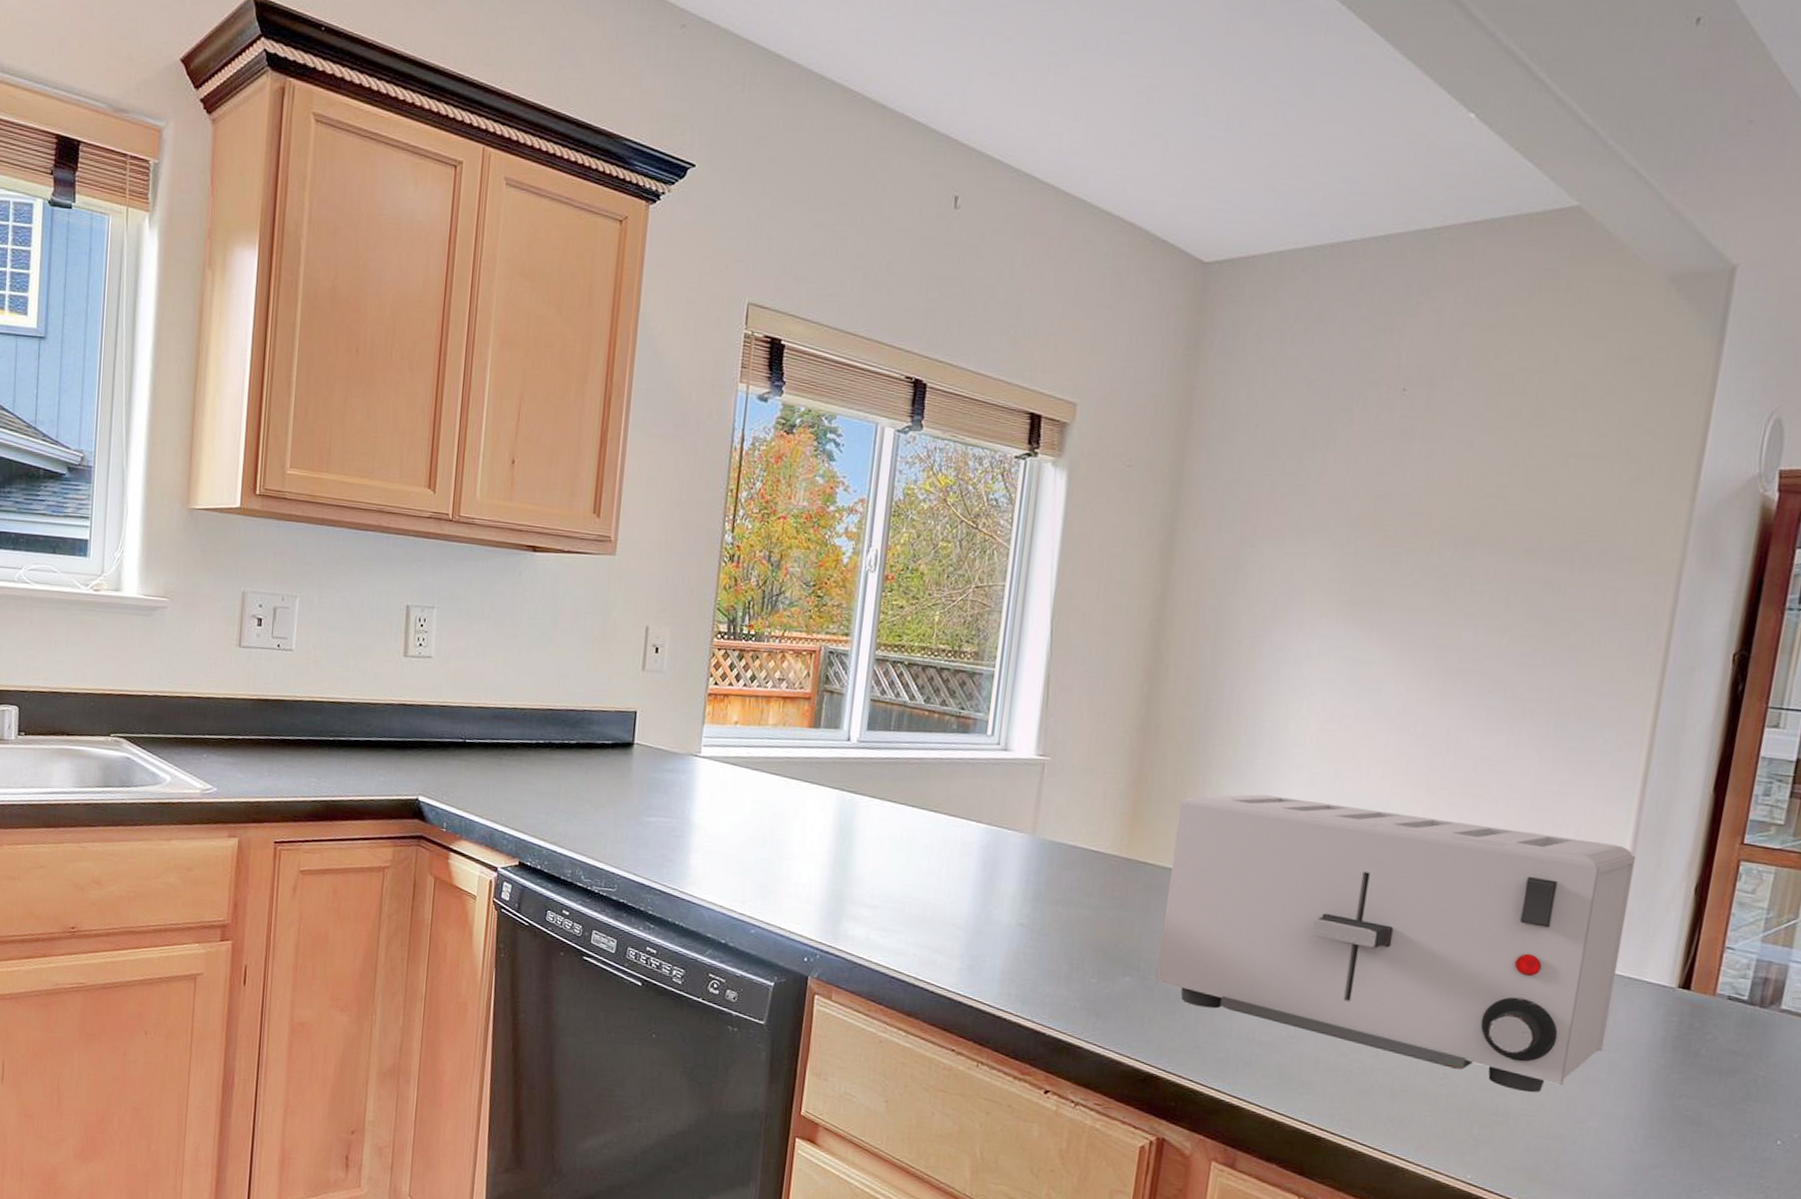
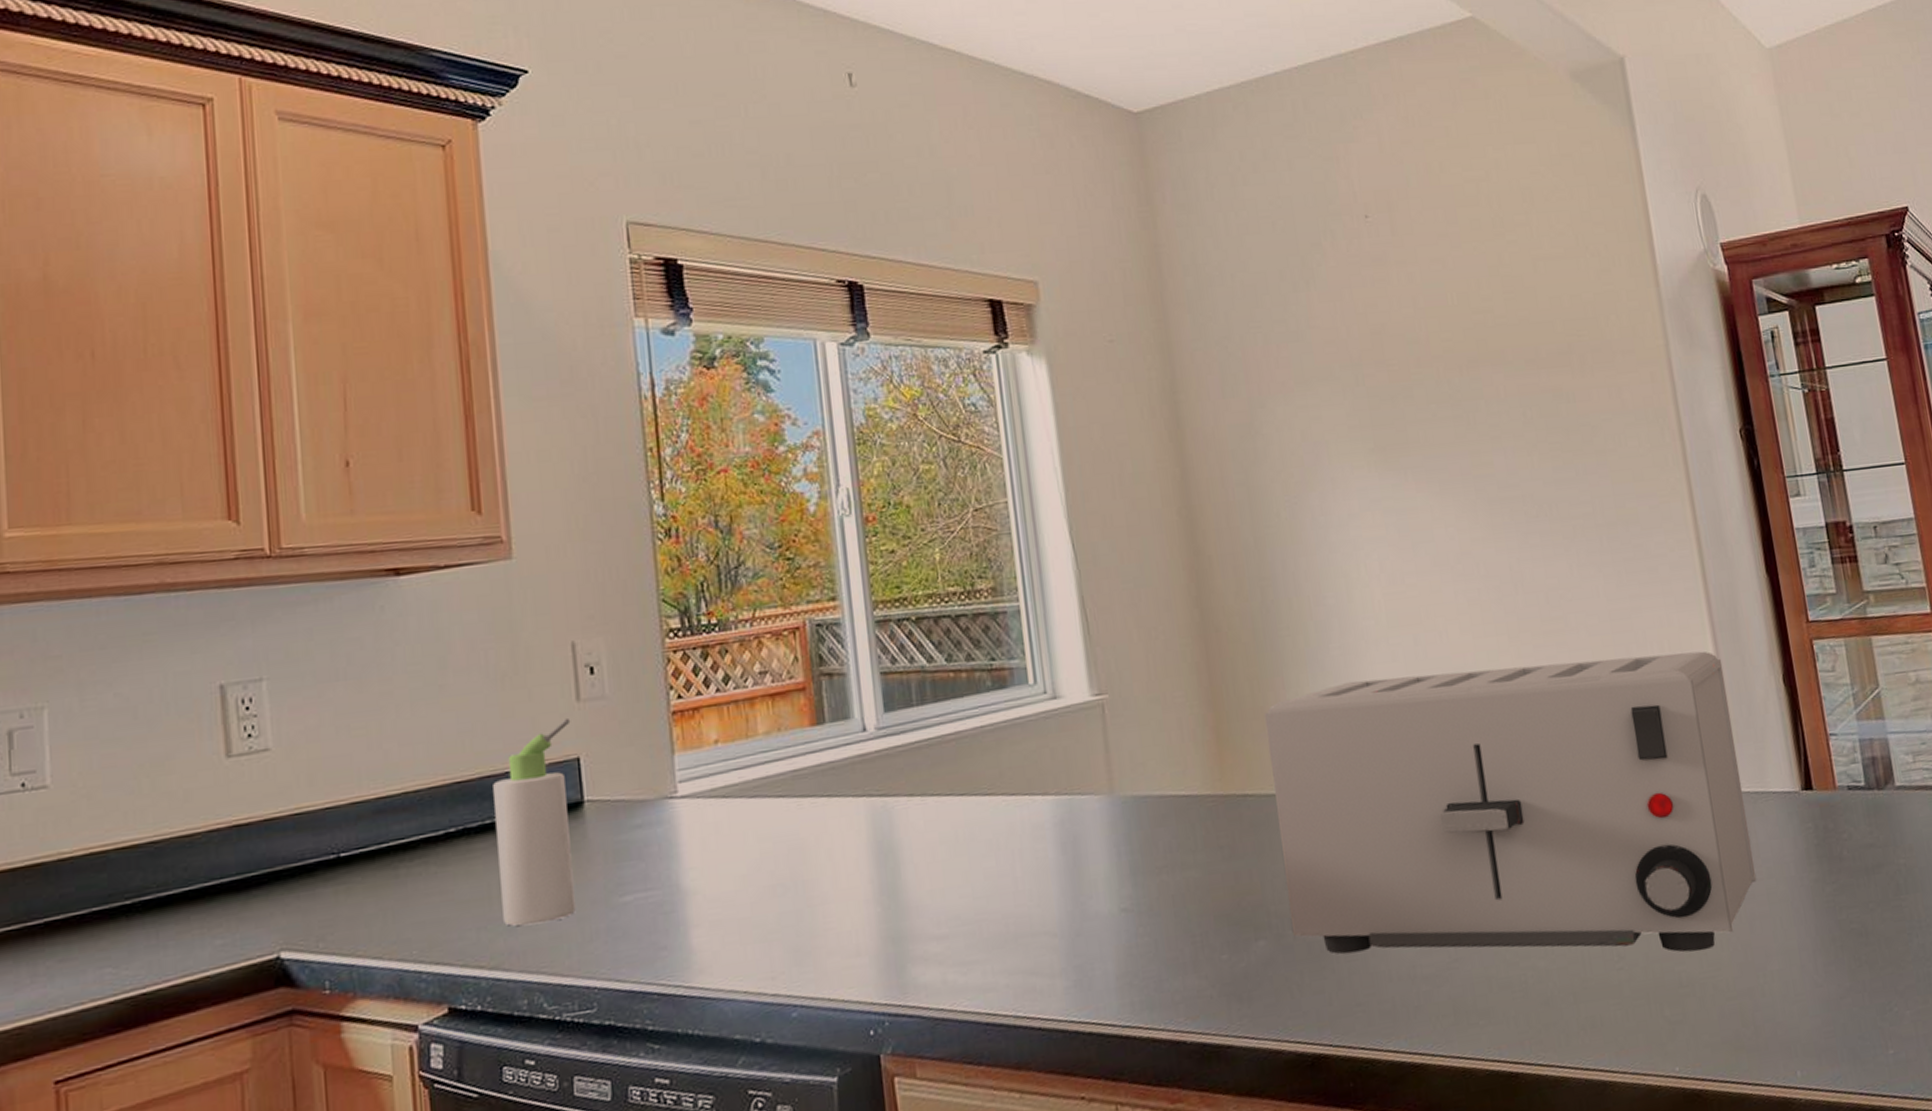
bottle: none [565,680,636,822] -> present [493,717,576,926]

